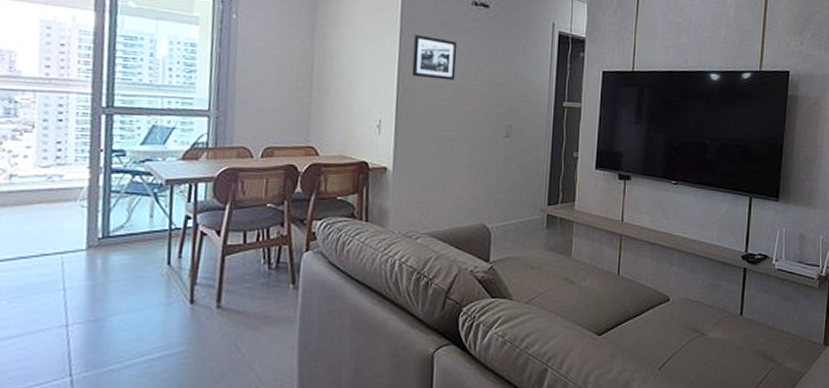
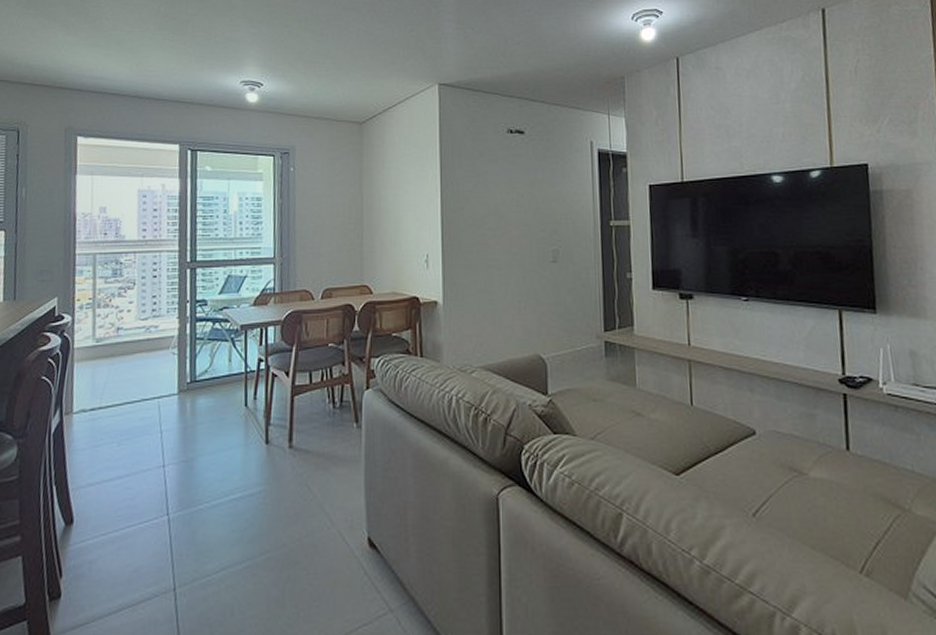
picture frame: present [411,34,457,81] -> none [454,167,497,210]

